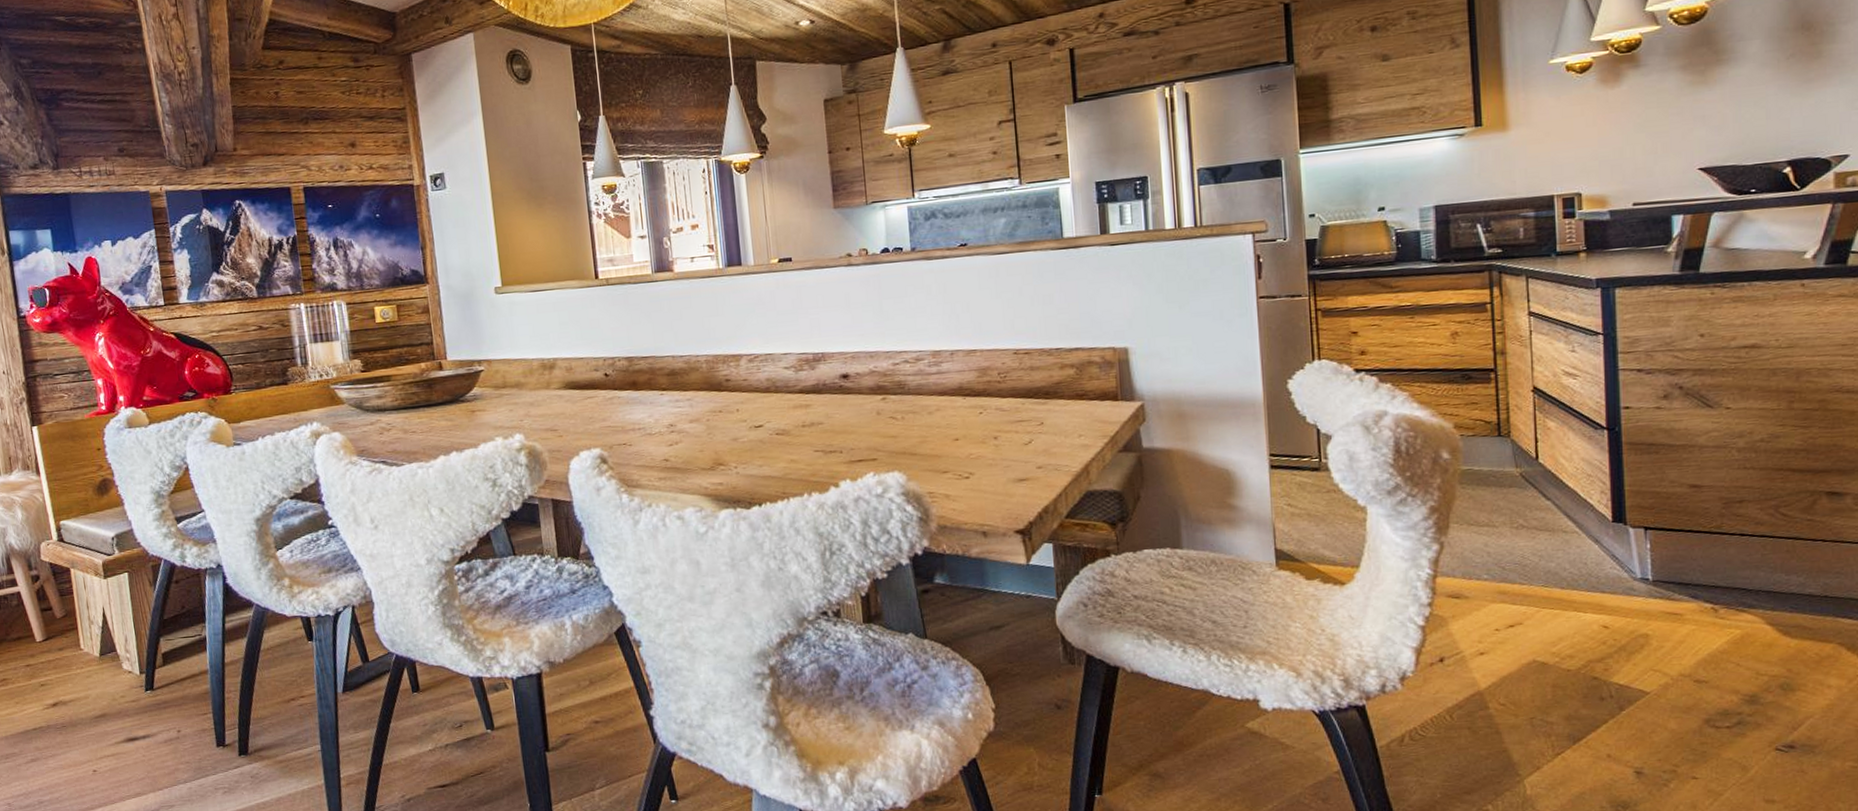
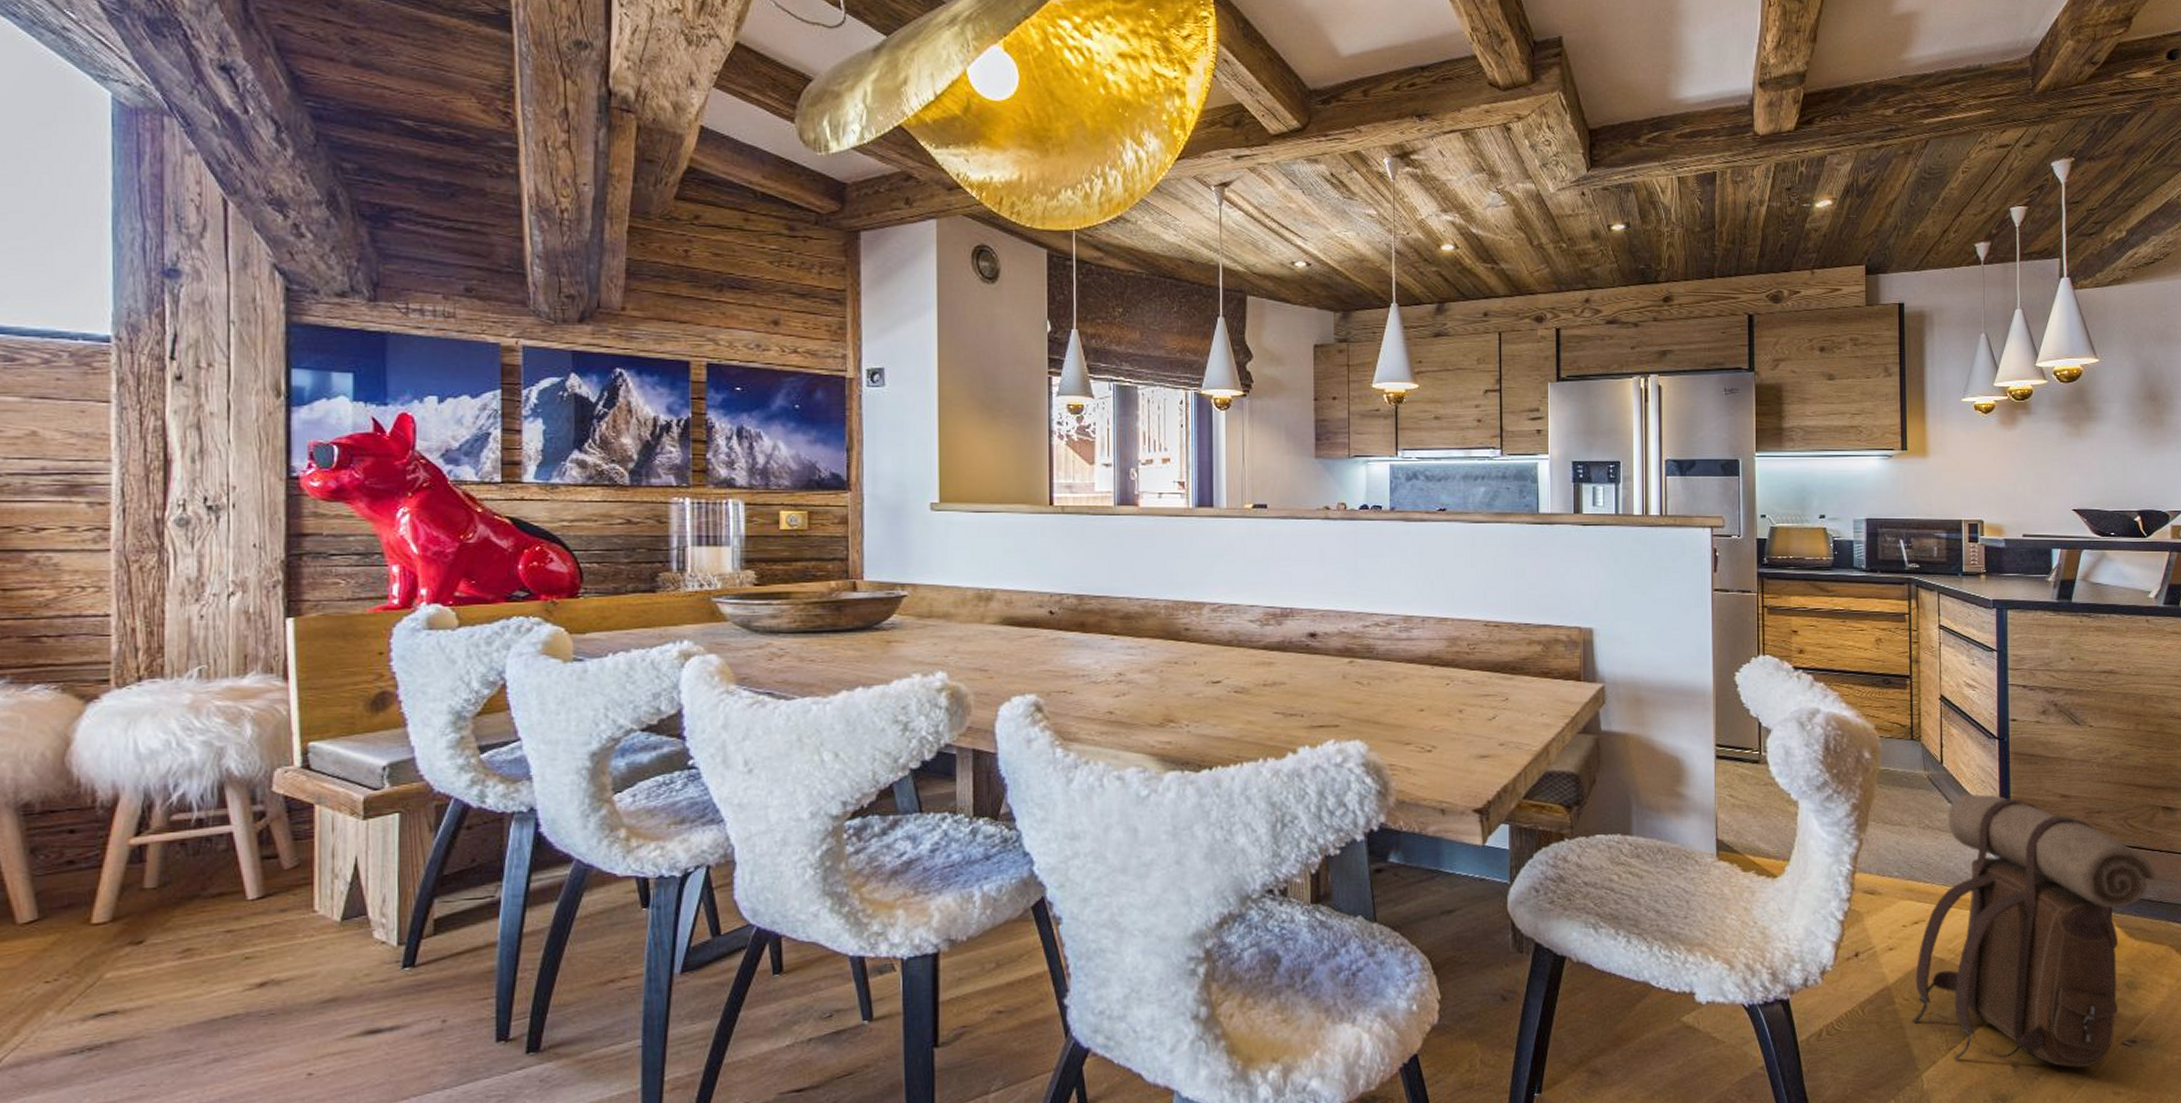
backpack: none [1510,489,1819,774] -> present [1912,794,2156,1068]

